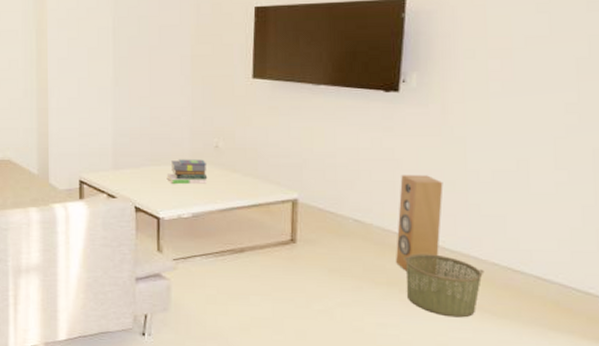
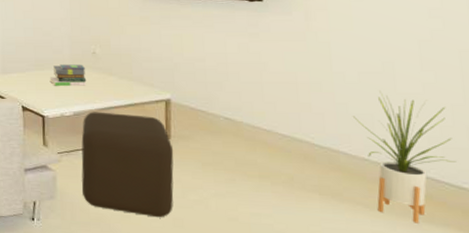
cube: none [199,213,299,330] -> present [81,111,174,218]
speaker: present [396,175,443,275] -> none [266,77,310,169]
basket: present [403,253,484,318] -> none [274,149,355,209]
house plant: none [484,191,584,331] -> present [352,91,456,224]

